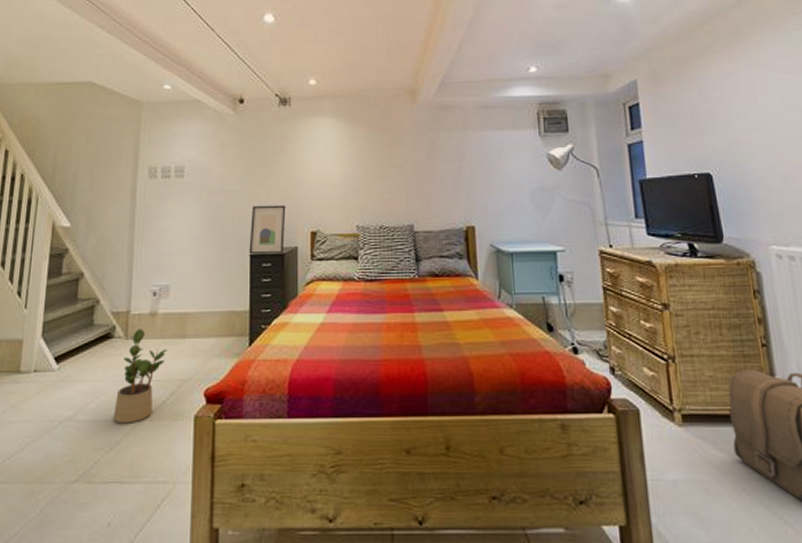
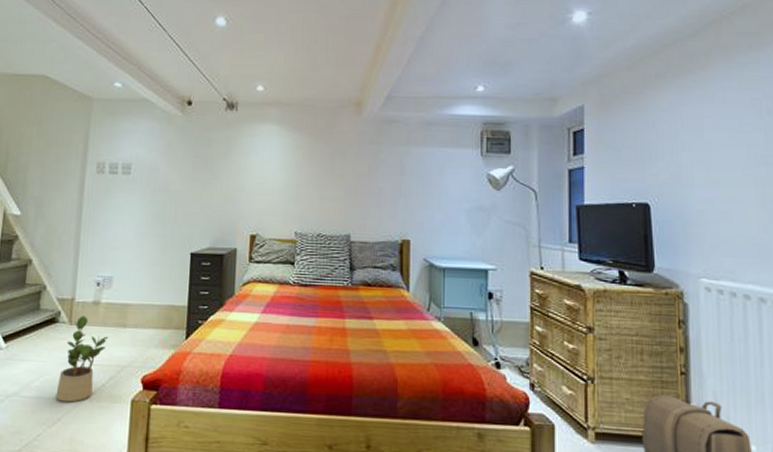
picture frame: present [249,205,286,255] -> none [189,206,228,254]

